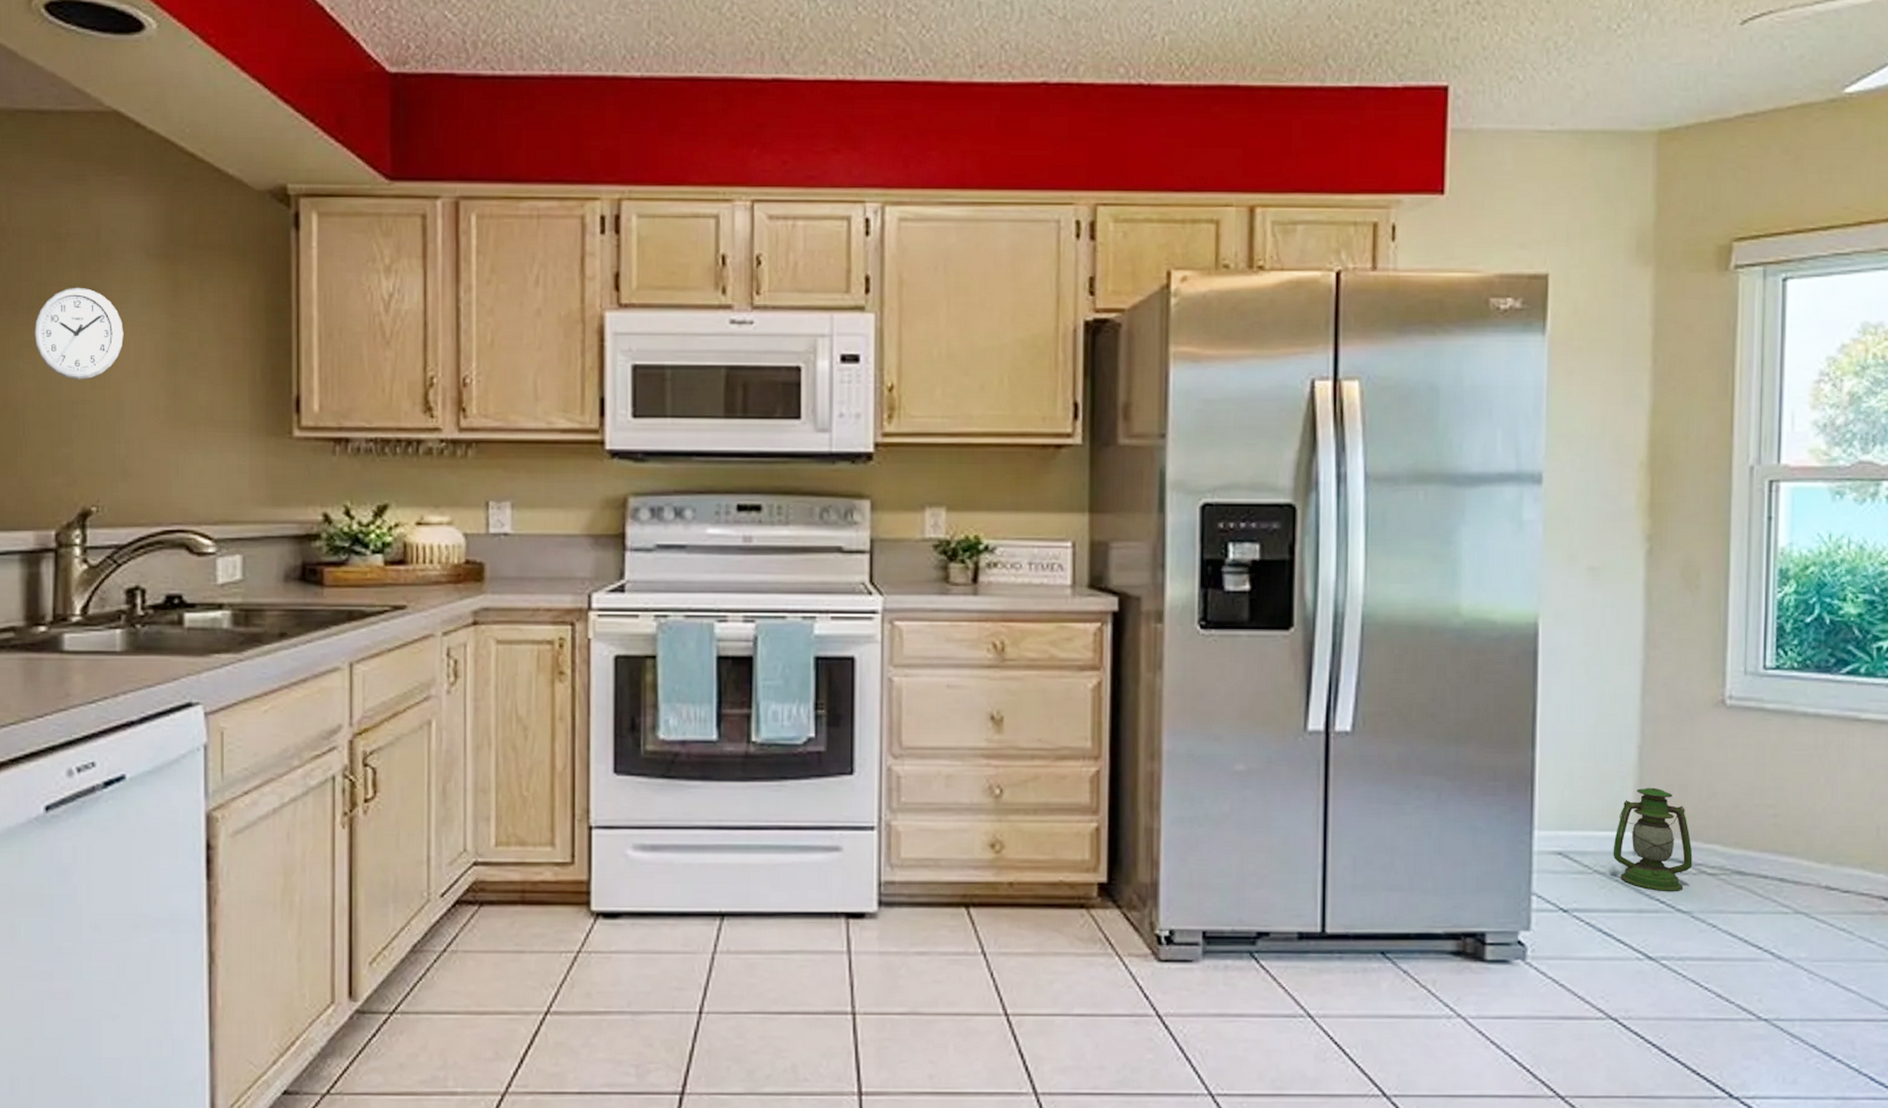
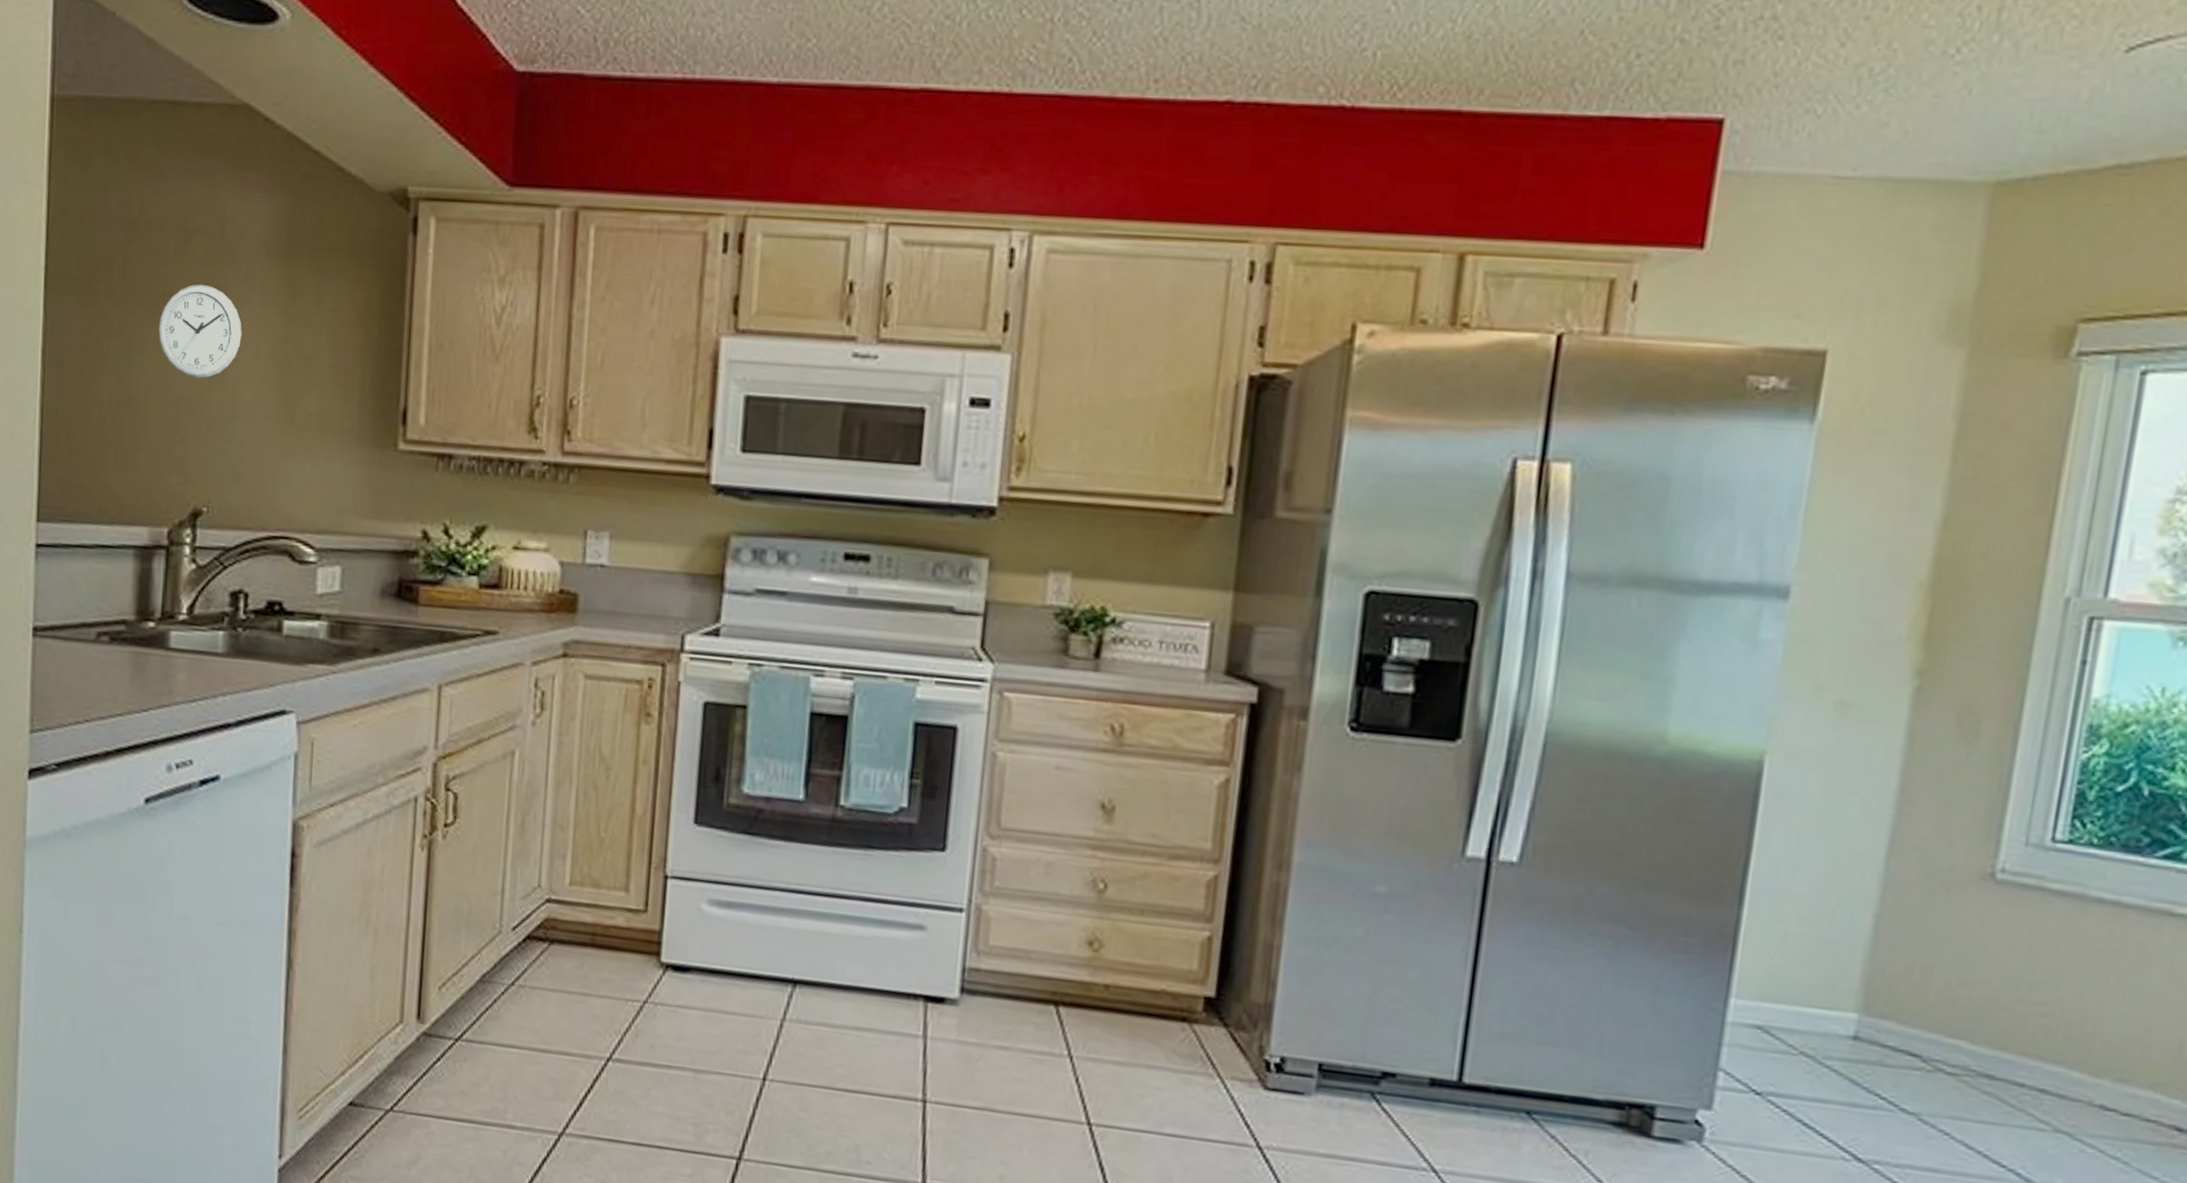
lantern: present [1613,787,1693,892] -> none [1826,964,1930,1089]

